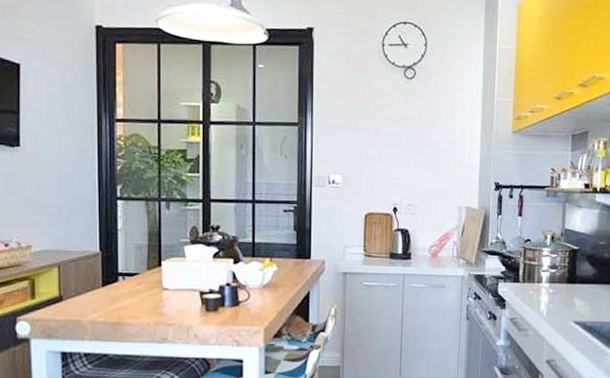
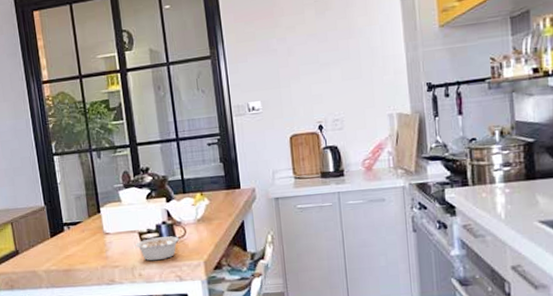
legume: none [195,299,247,323] -> present [136,236,184,261]

